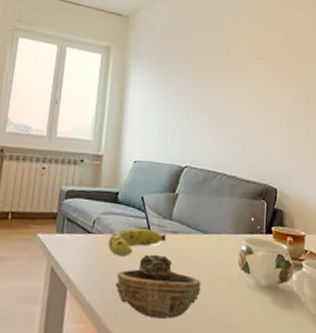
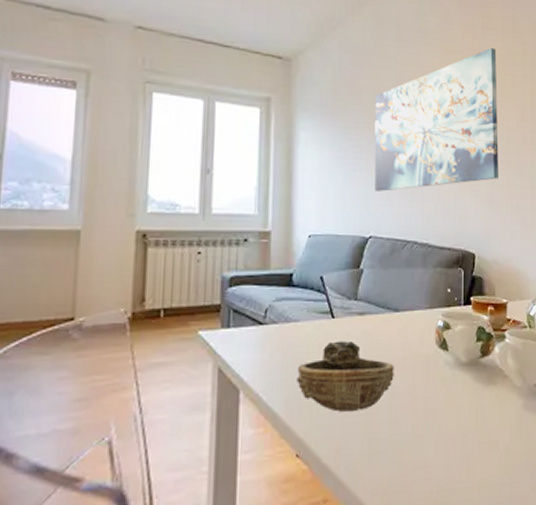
fruit: present [108,228,167,257] -> none [284,312,353,347]
wall art: none [192,14,302,129] -> present [374,47,499,192]

